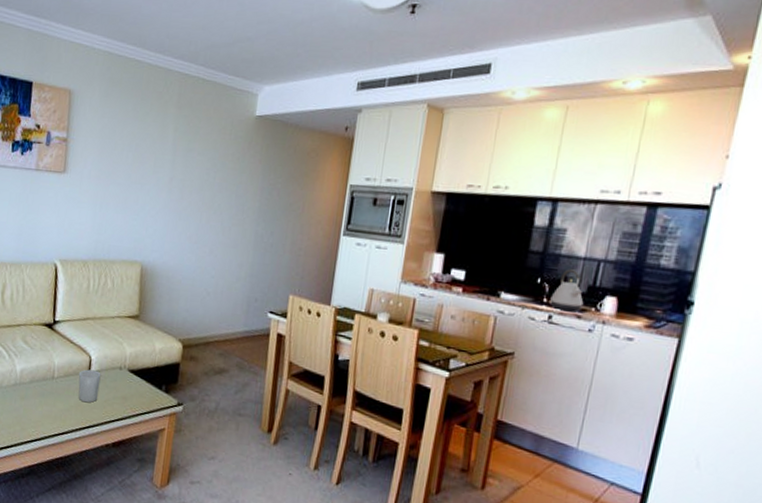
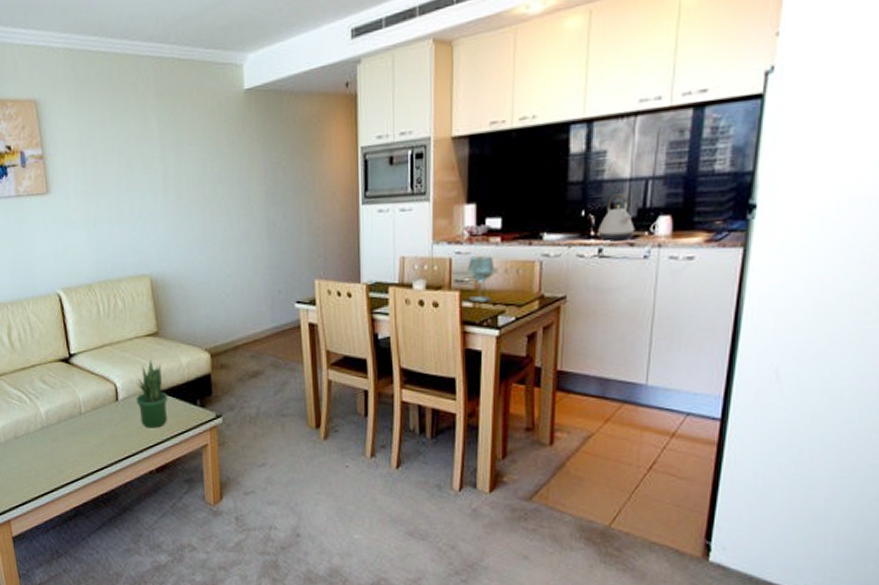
candle holder: present [78,369,101,403] -> none [106,398,132,433]
planter: none [106,340,137,405] -> present [135,360,168,428]
wine glass: none [425,301,454,345] -> present [466,256,496,303]

